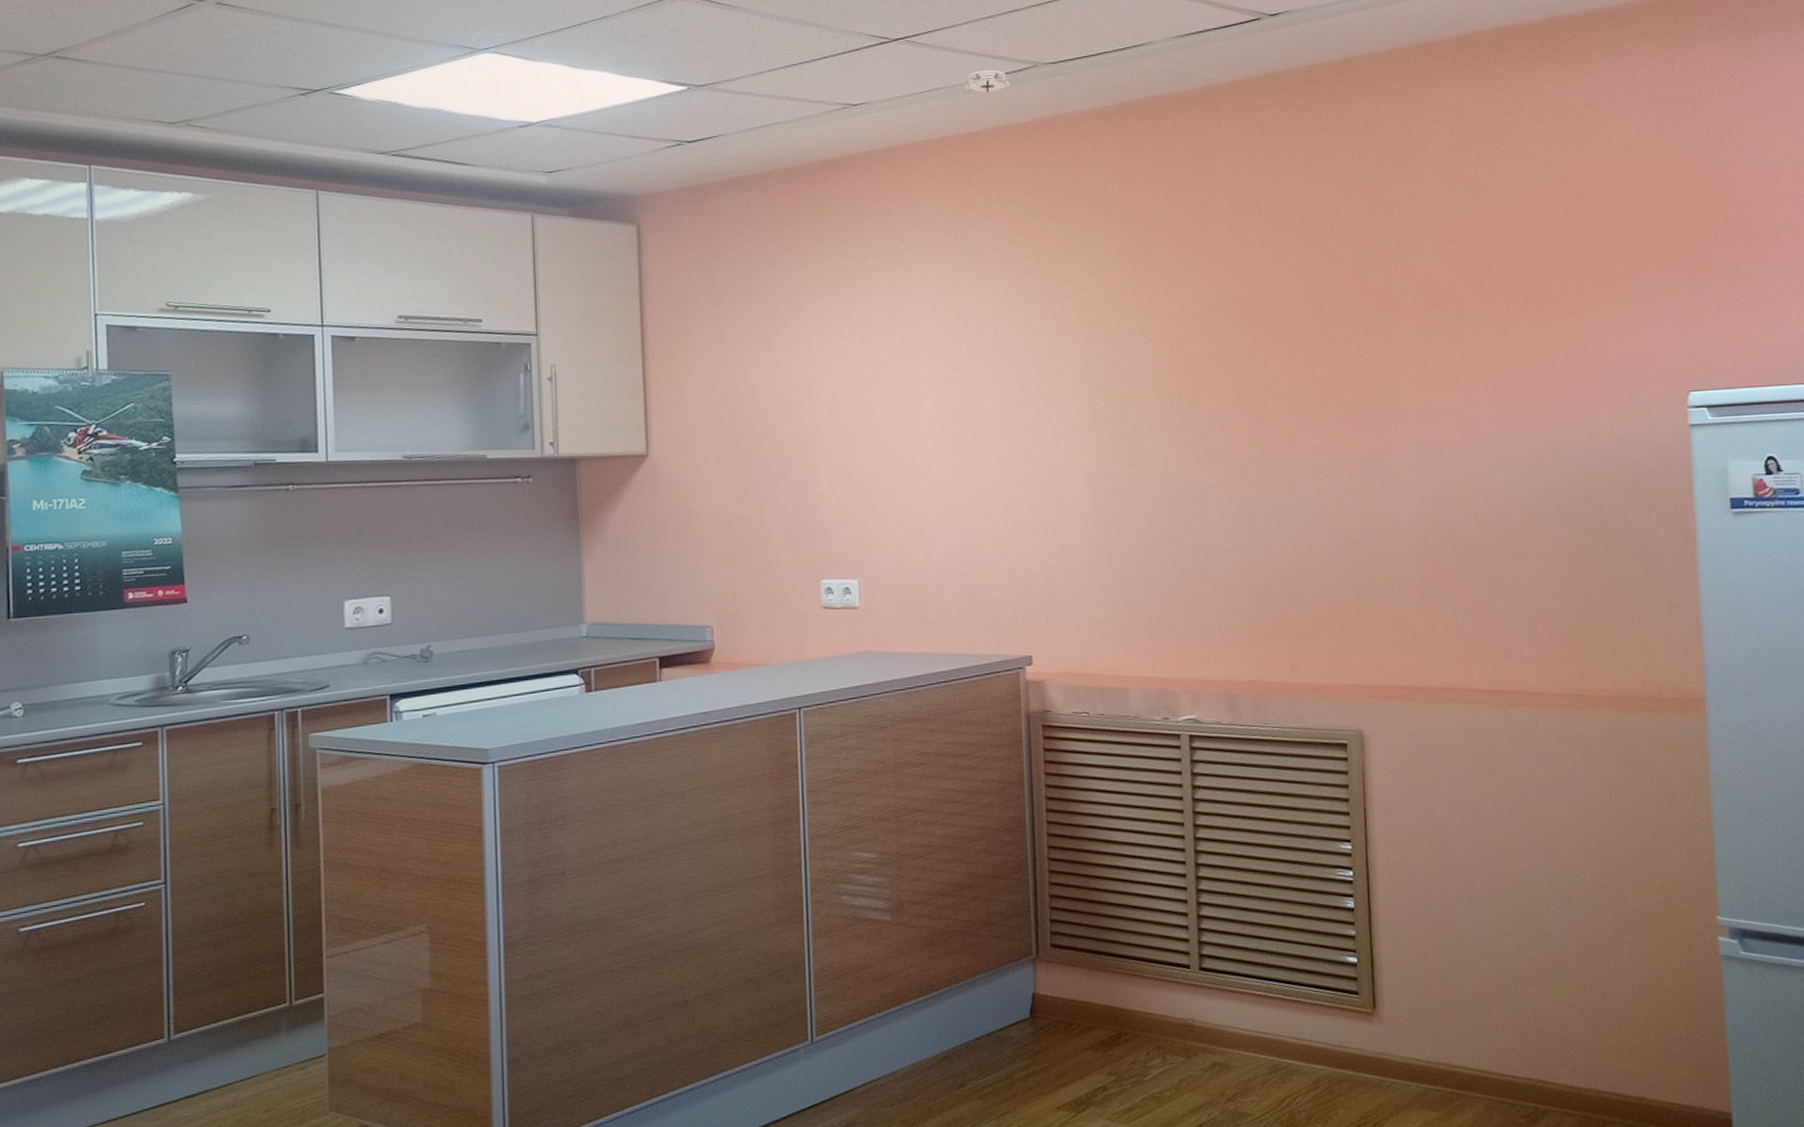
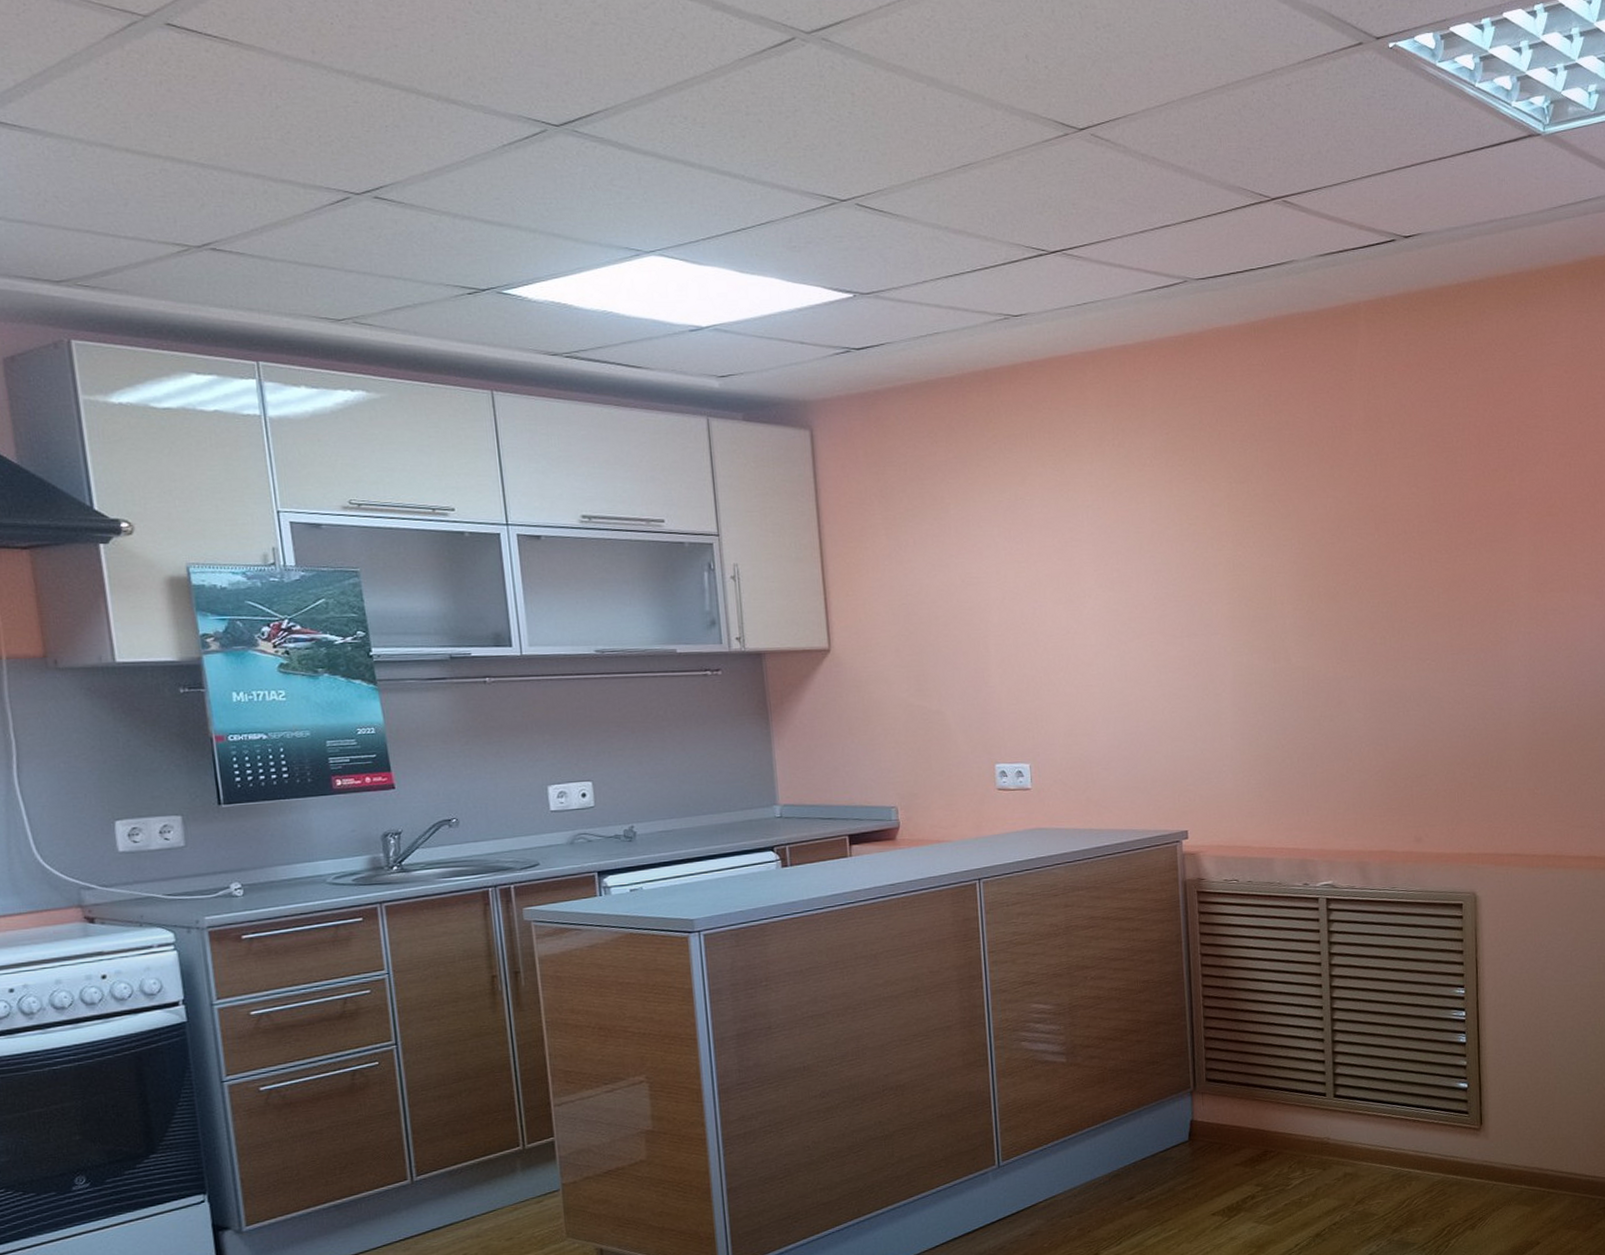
smoke detector: present [963,70,1010,94] -> none [1118,284,1163,307]

